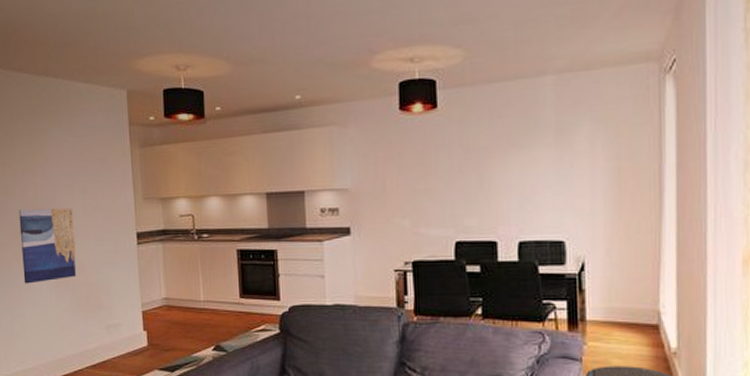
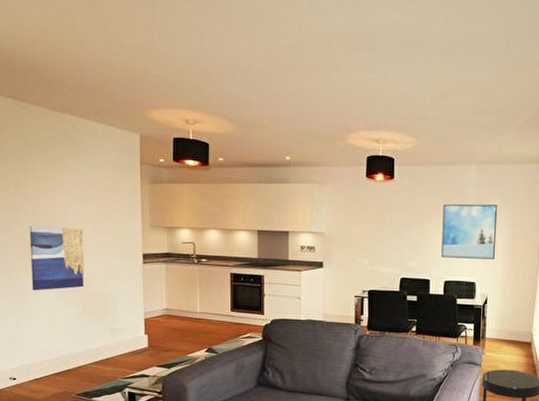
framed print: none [509,128,593,210] -> present [441,204,498,259]

